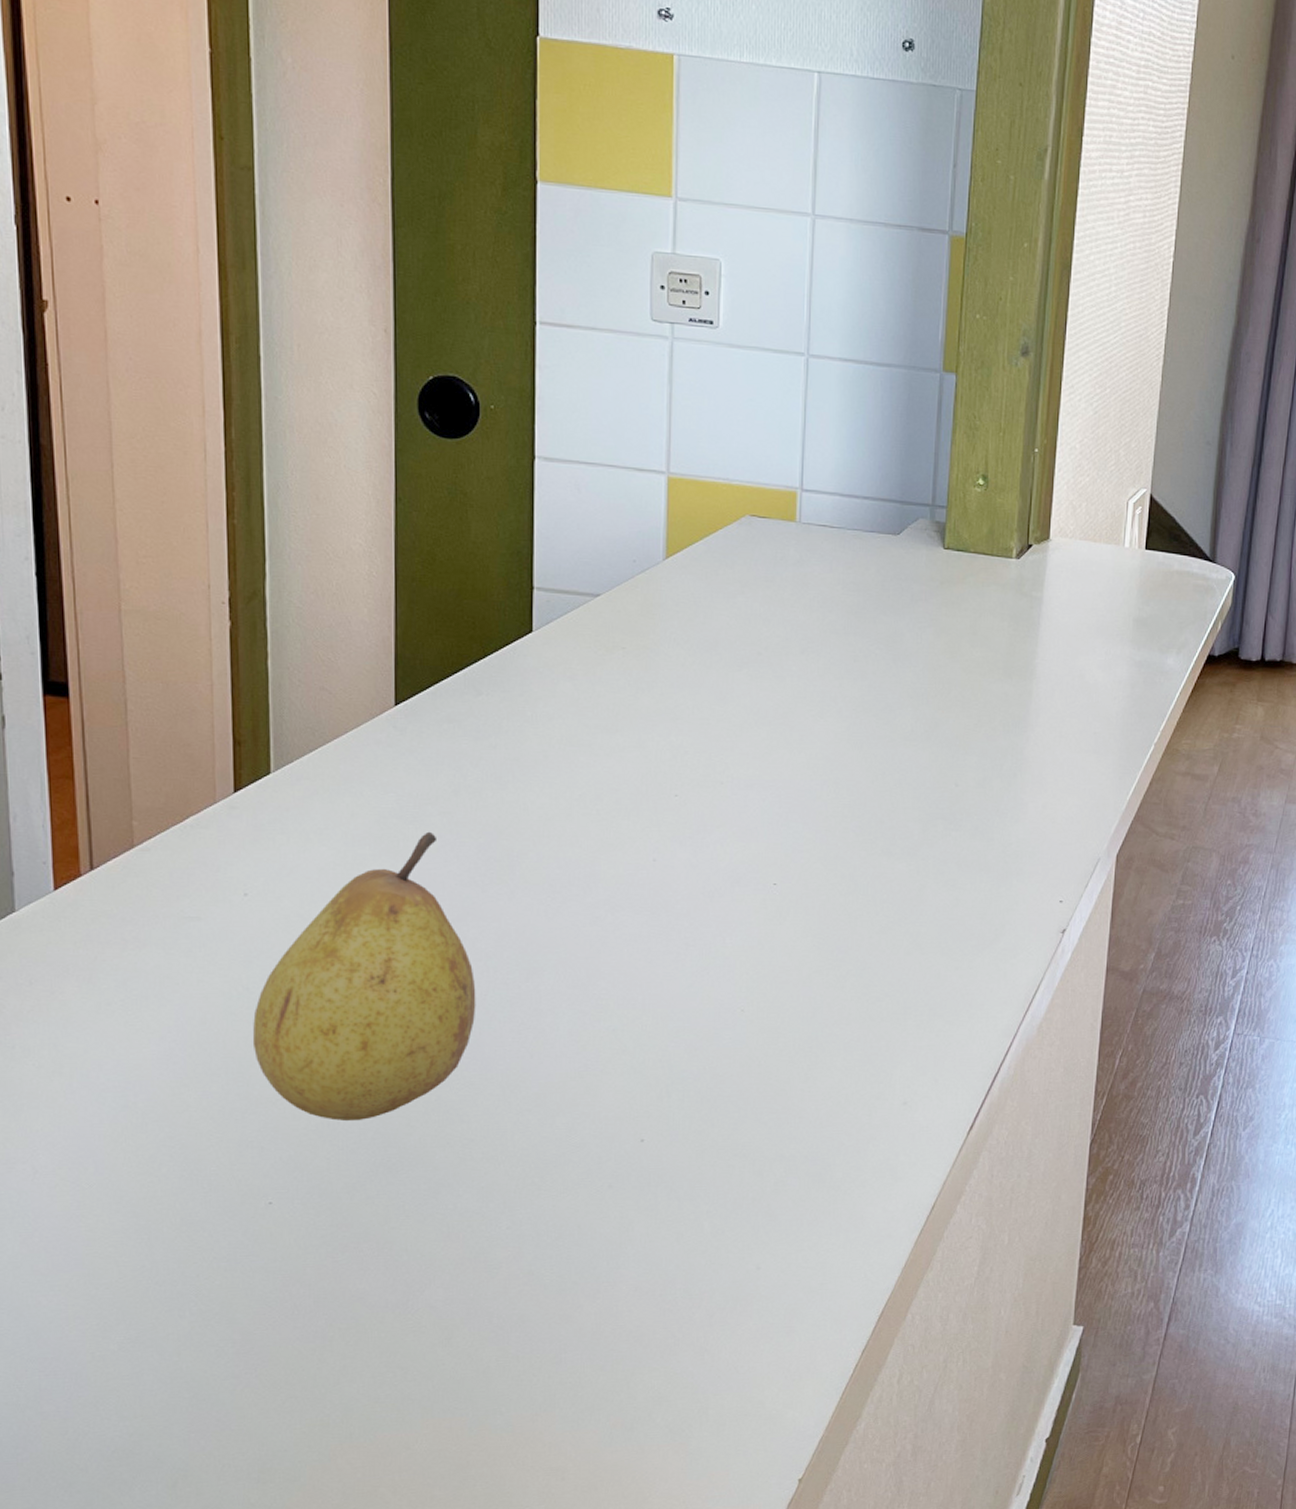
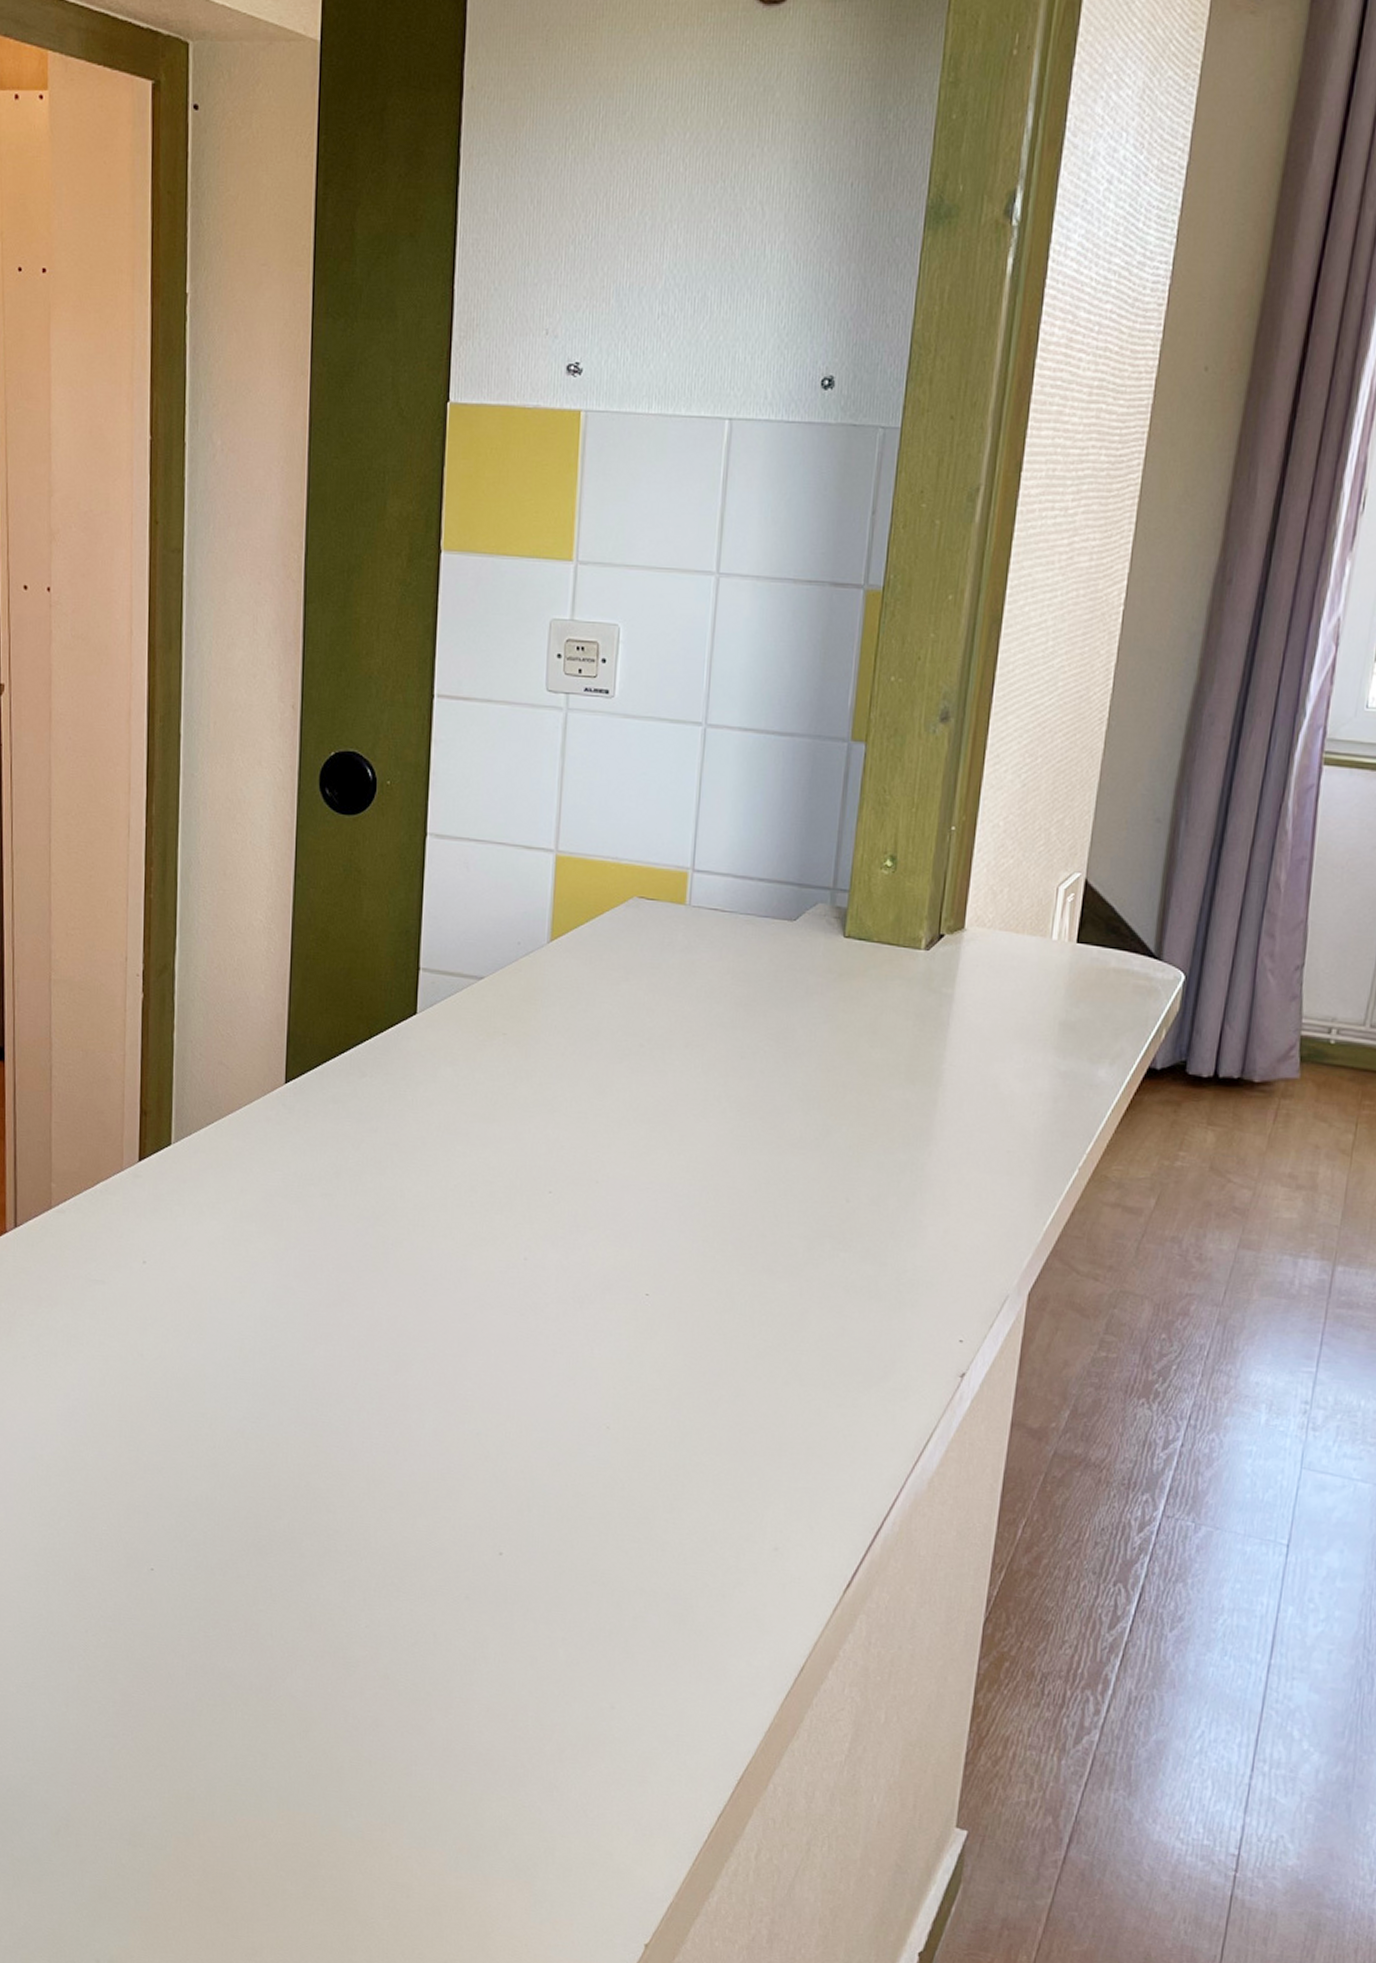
fruit: present [252,831,476,1121] -> none [143,1212,348,1498]

